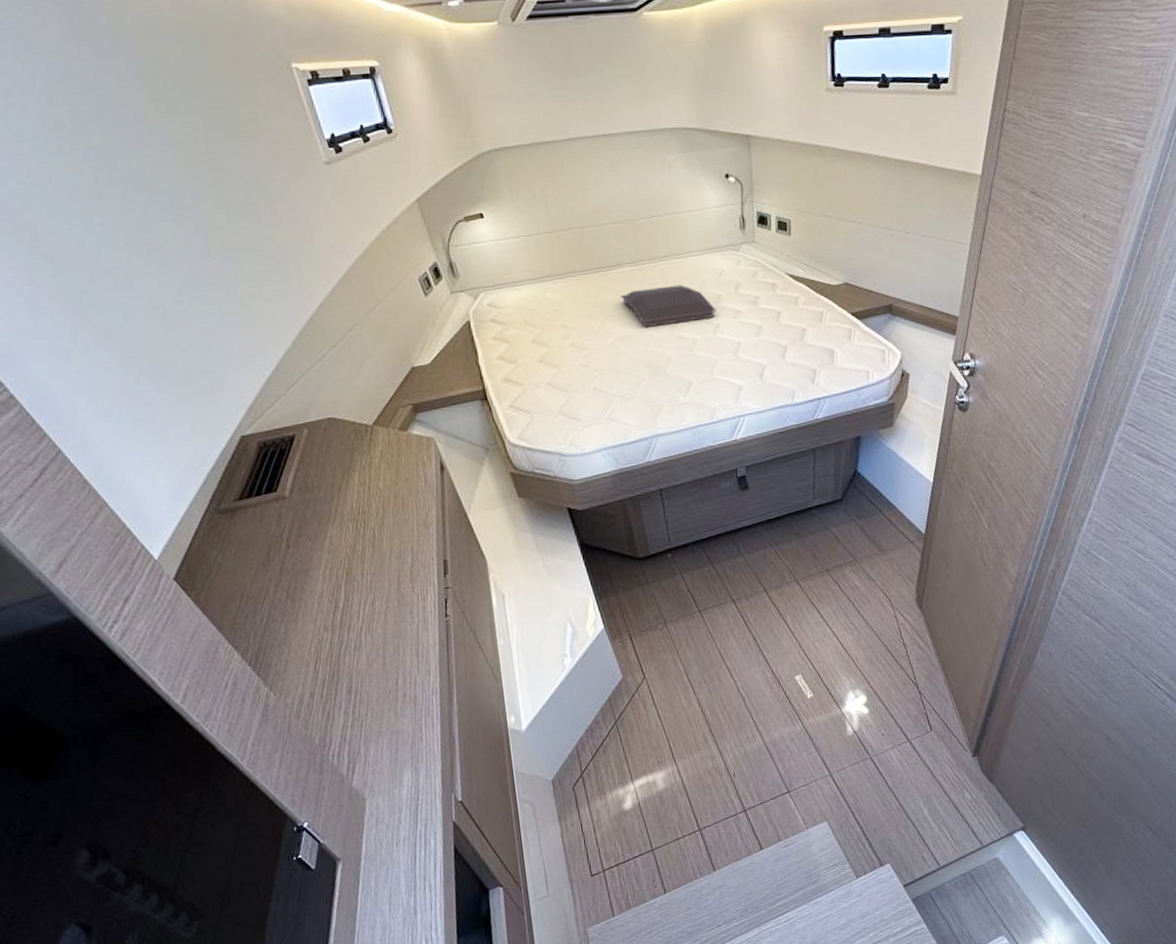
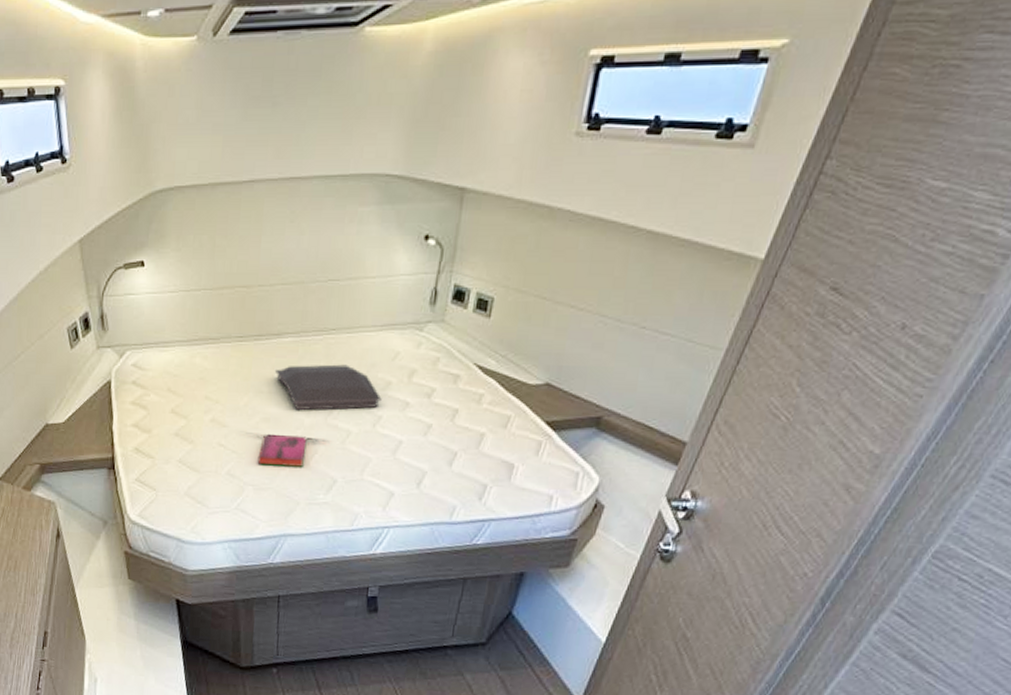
hardback book: none [619,349,661,378] -> present [257,435,307,467]

